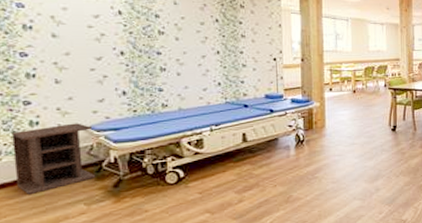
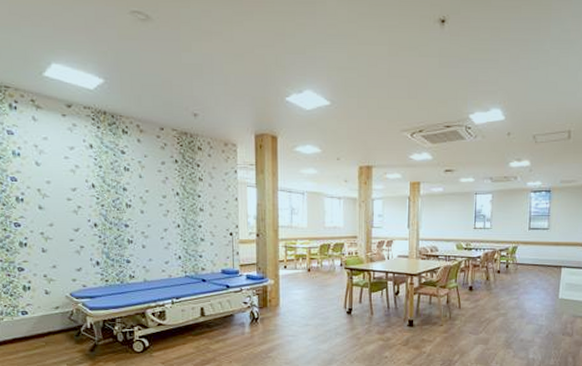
nightstand: present [12,123,96,195] -> none [10,289,76,353]

